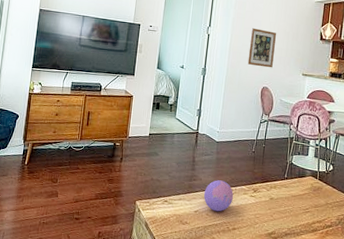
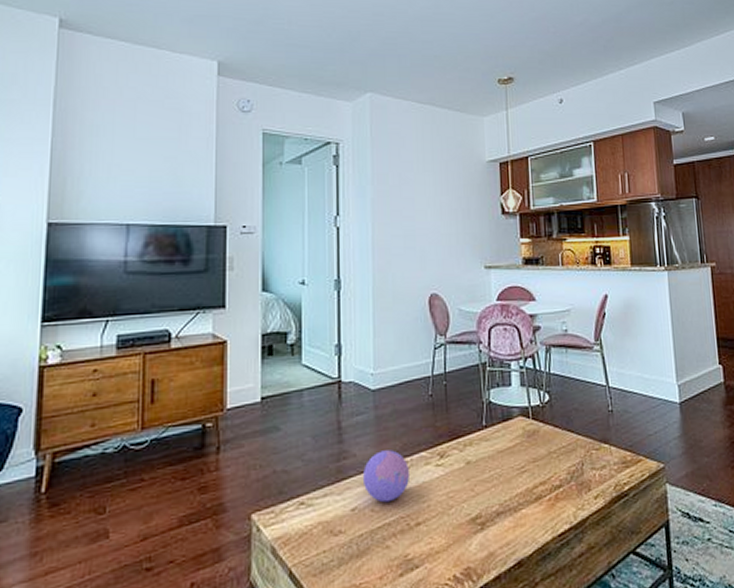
wall art: present [247,28,276,68] -> none [401,209,440,265]

